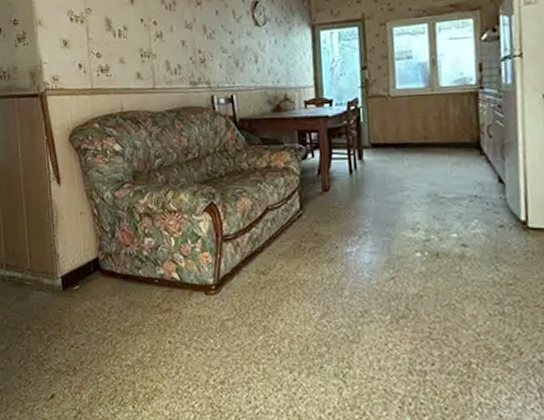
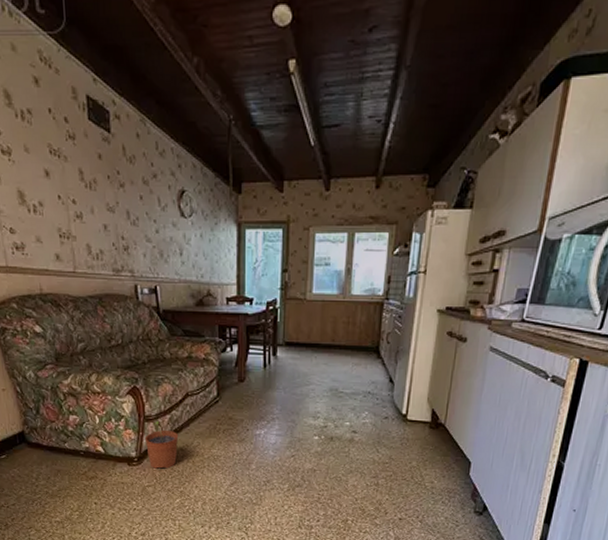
plant pot: none [223,241,260,298] -> present [144,421,179,469]

